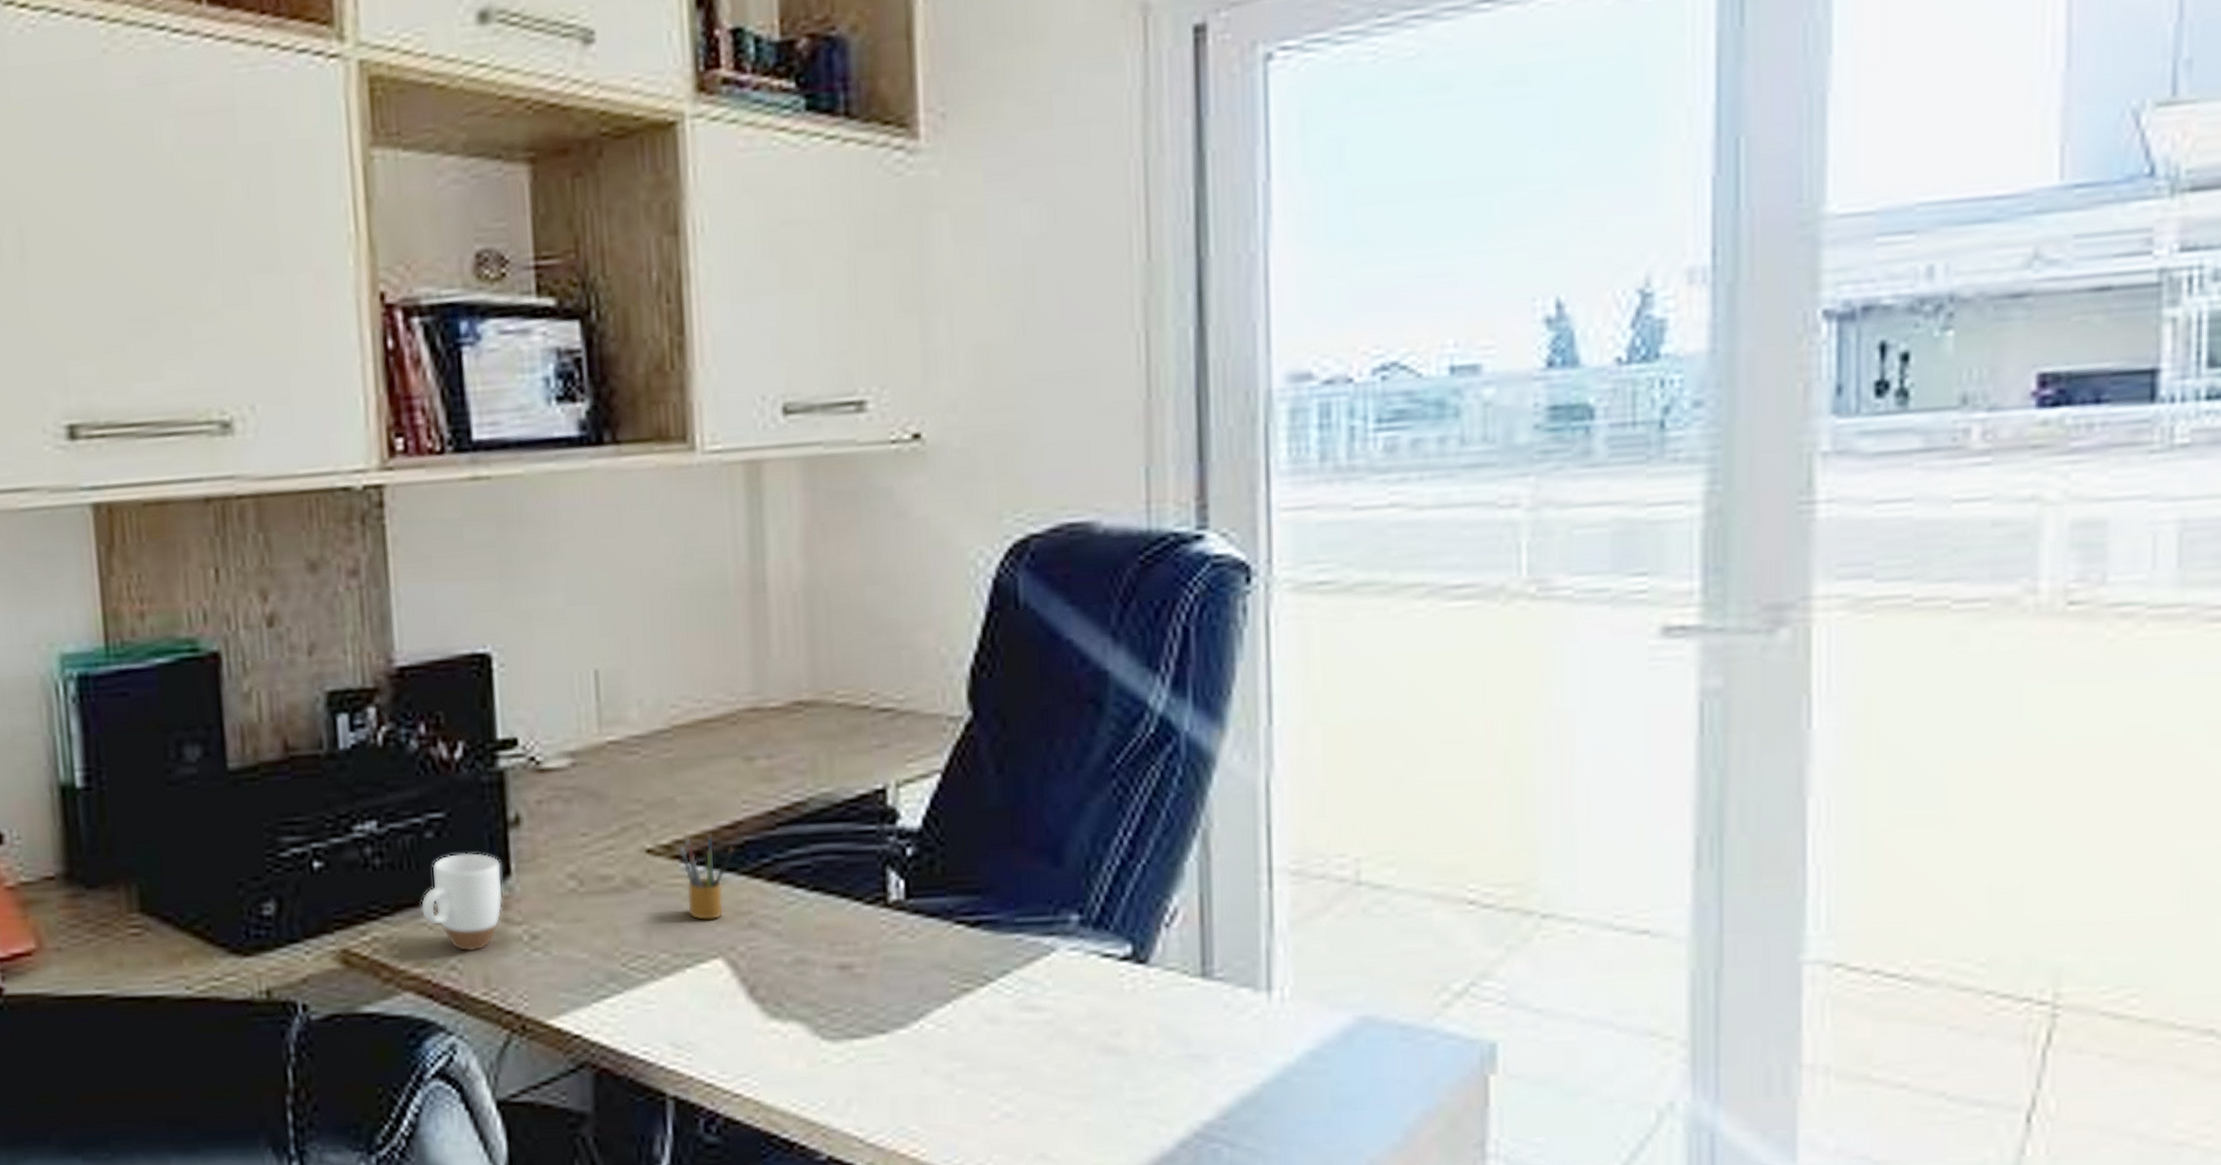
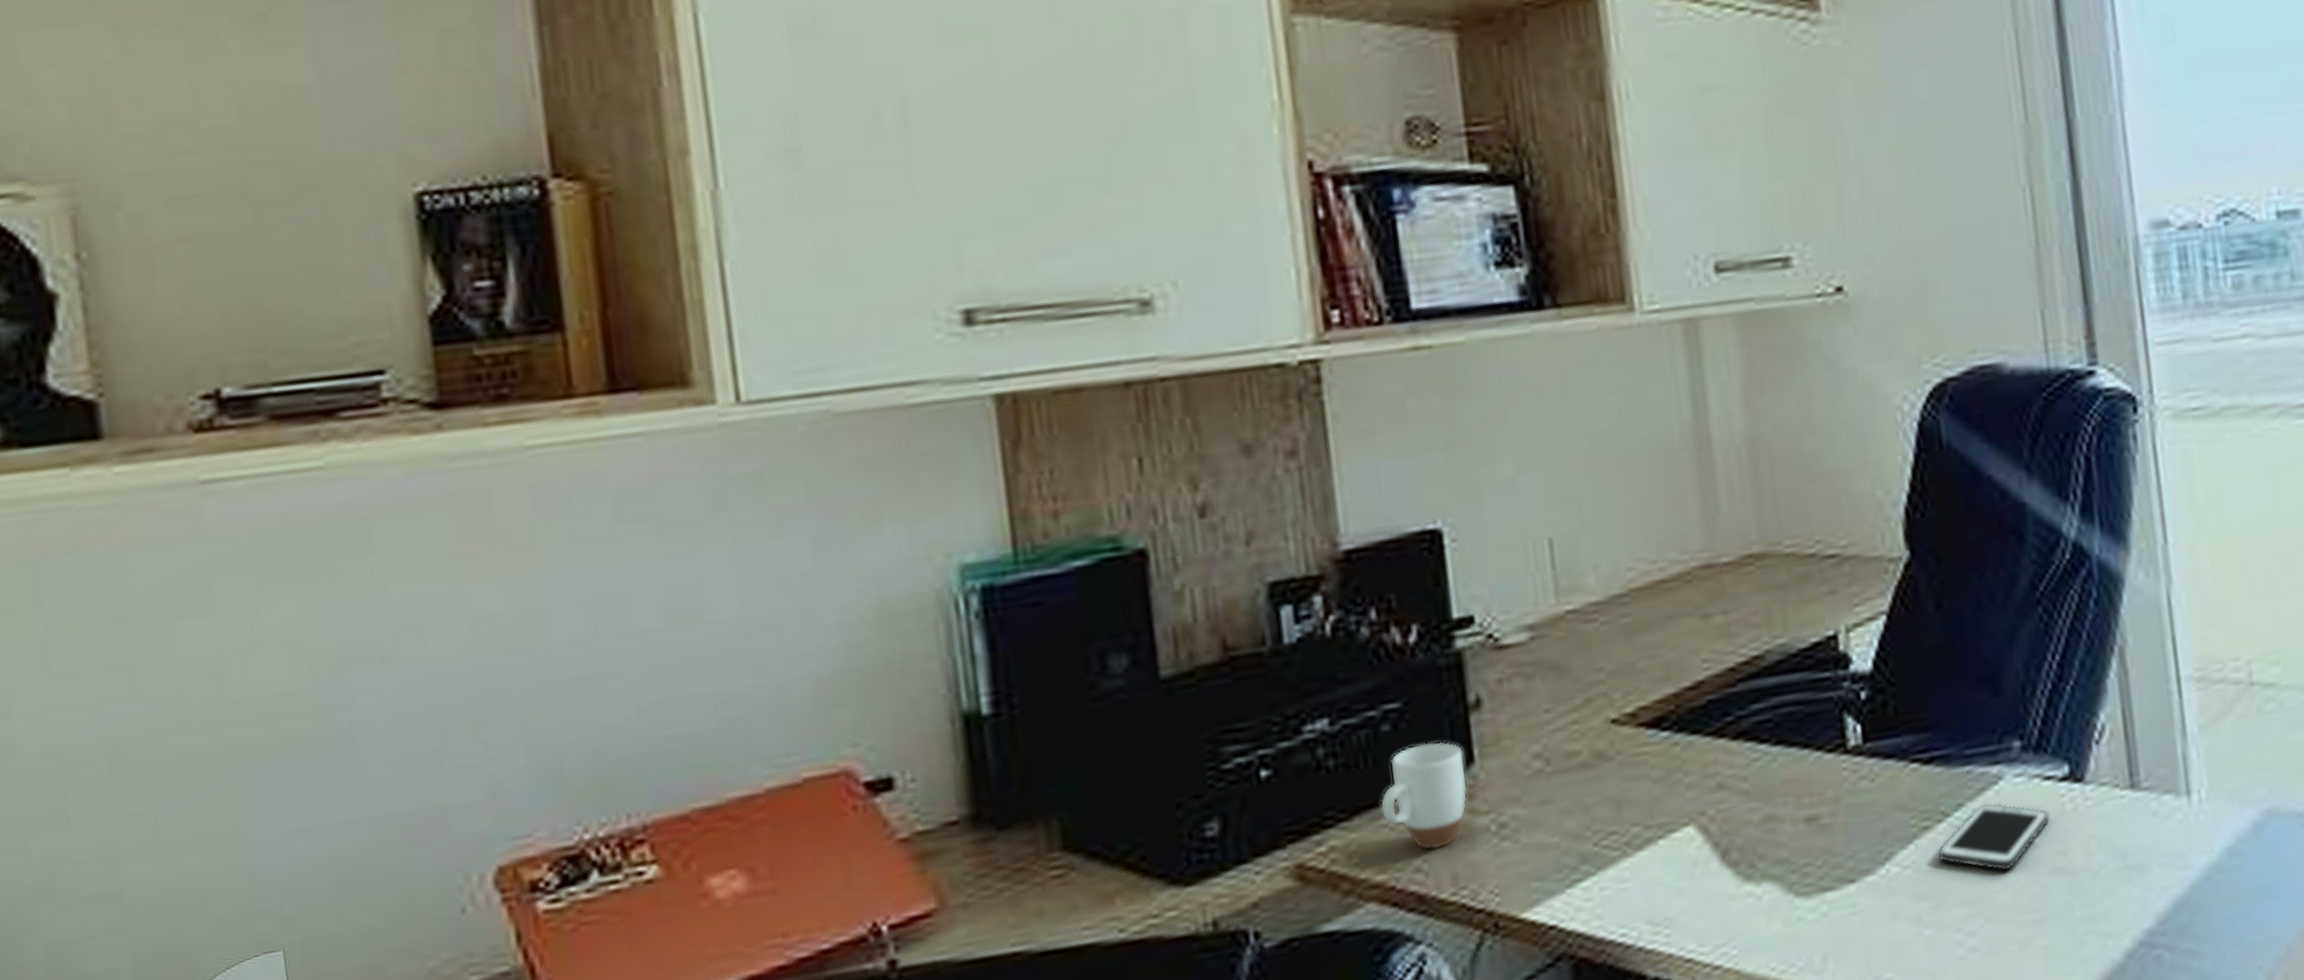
pencil box: present [679,833,735,920] -> none [1643,696,1698,788]
cell phone: none [977,973,1105,1043] -> present [1938,803,2050,871]

